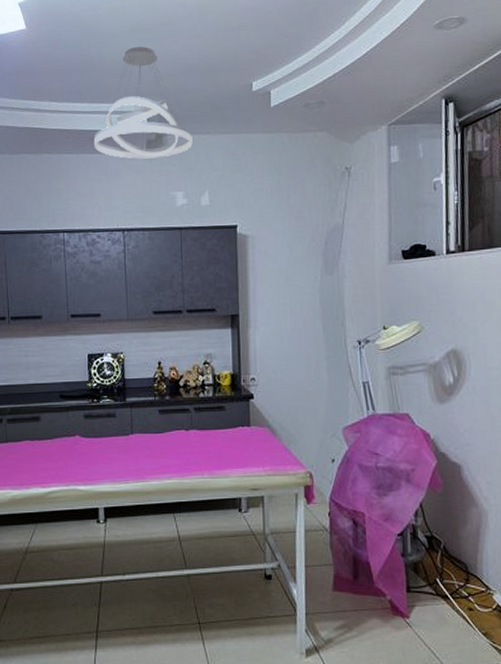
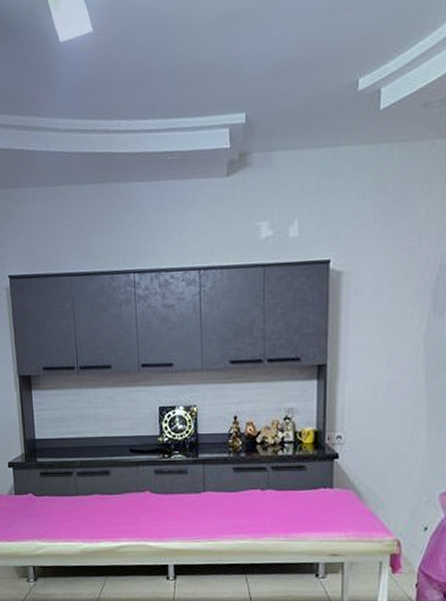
pendant light: present [93,47,193,159] -> none [168,42,282,184]

